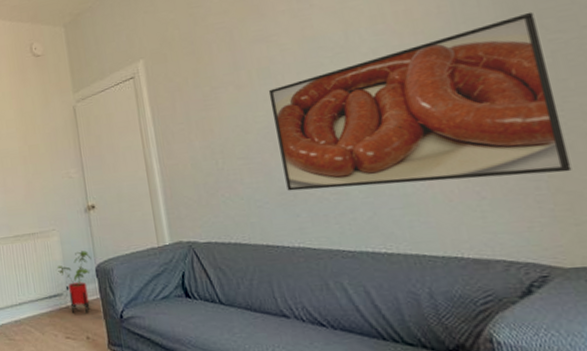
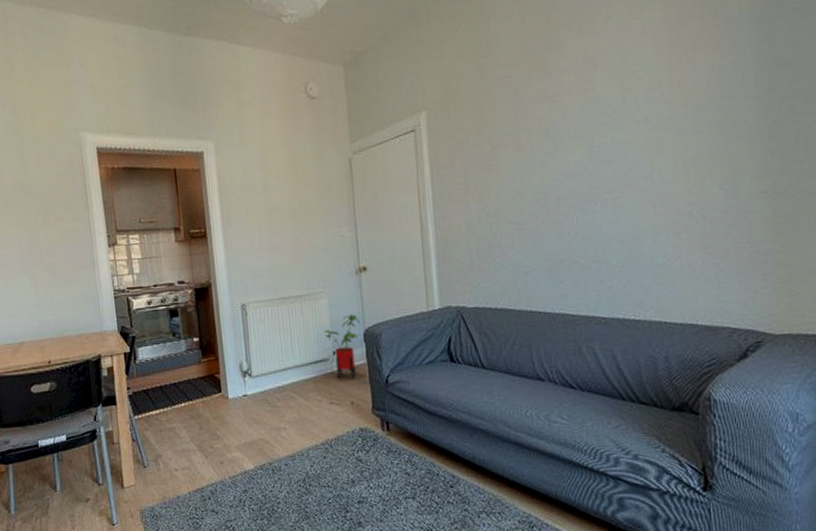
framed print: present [268,12,572,191] -> none [546,92,794,258]

